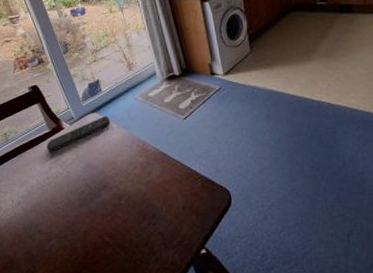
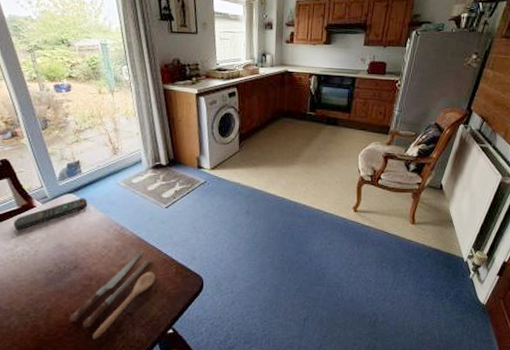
spoon: none [103,165,182,262] -> present [69,250,155,340]

